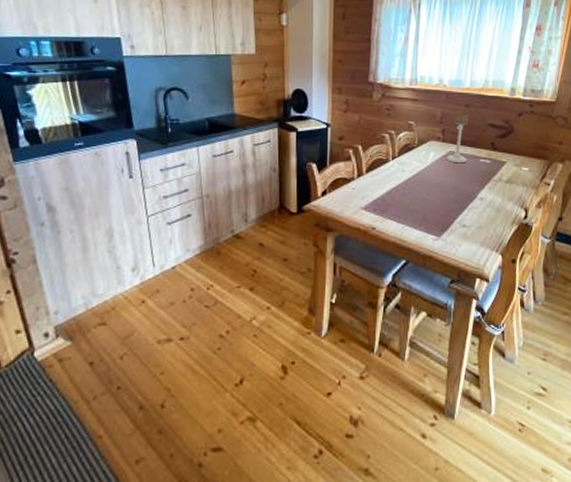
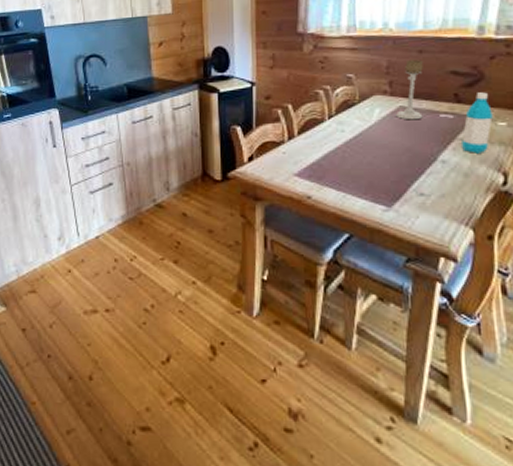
water bottle: none [496,142,519,192] -> present [462,92,493,153]

